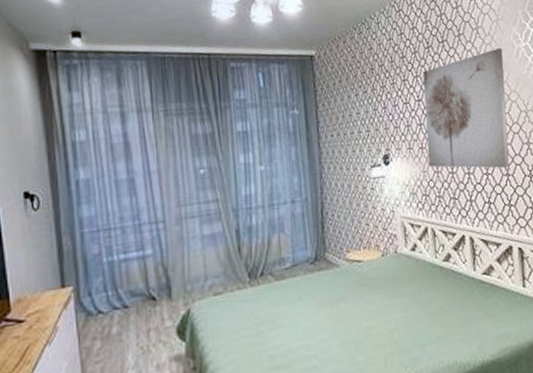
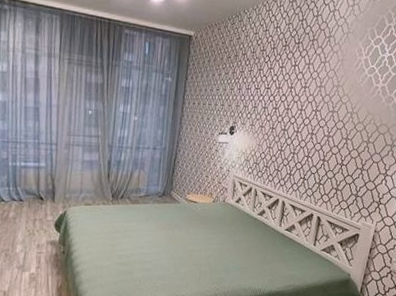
wall art: present [422,47,510,169] -> none [263,56,346,155]

